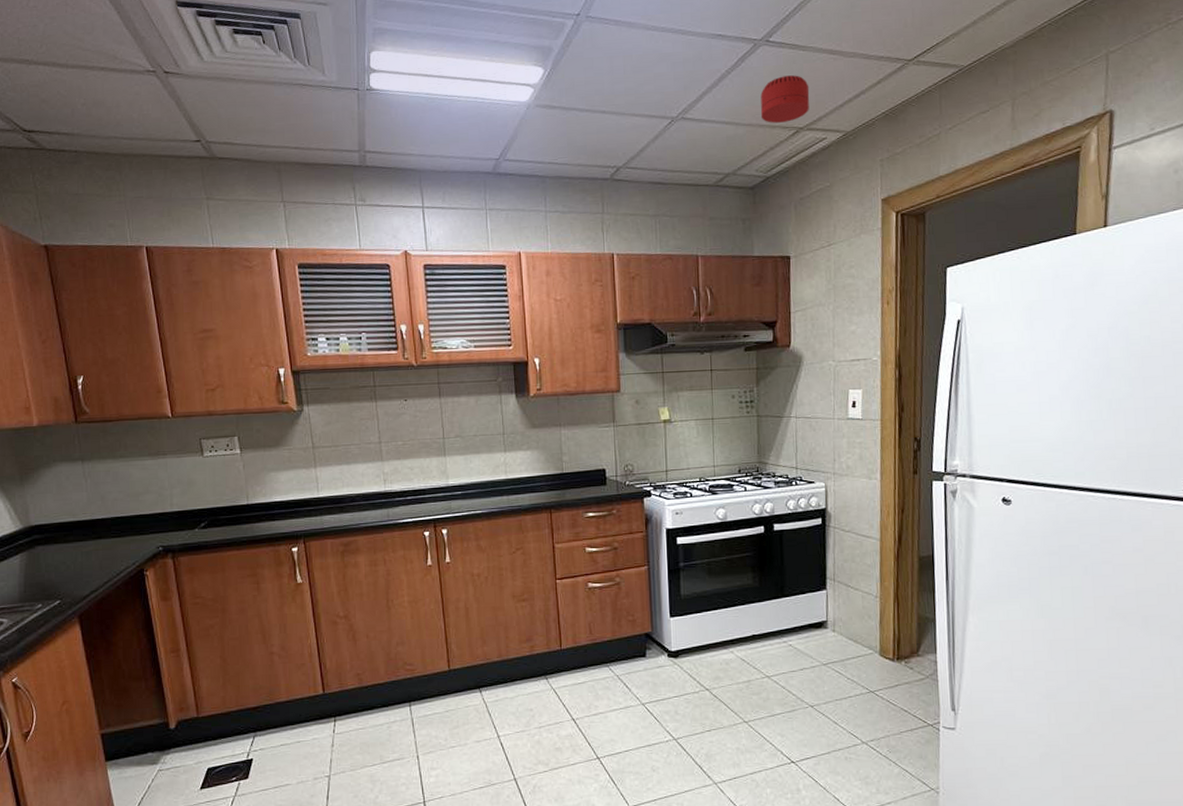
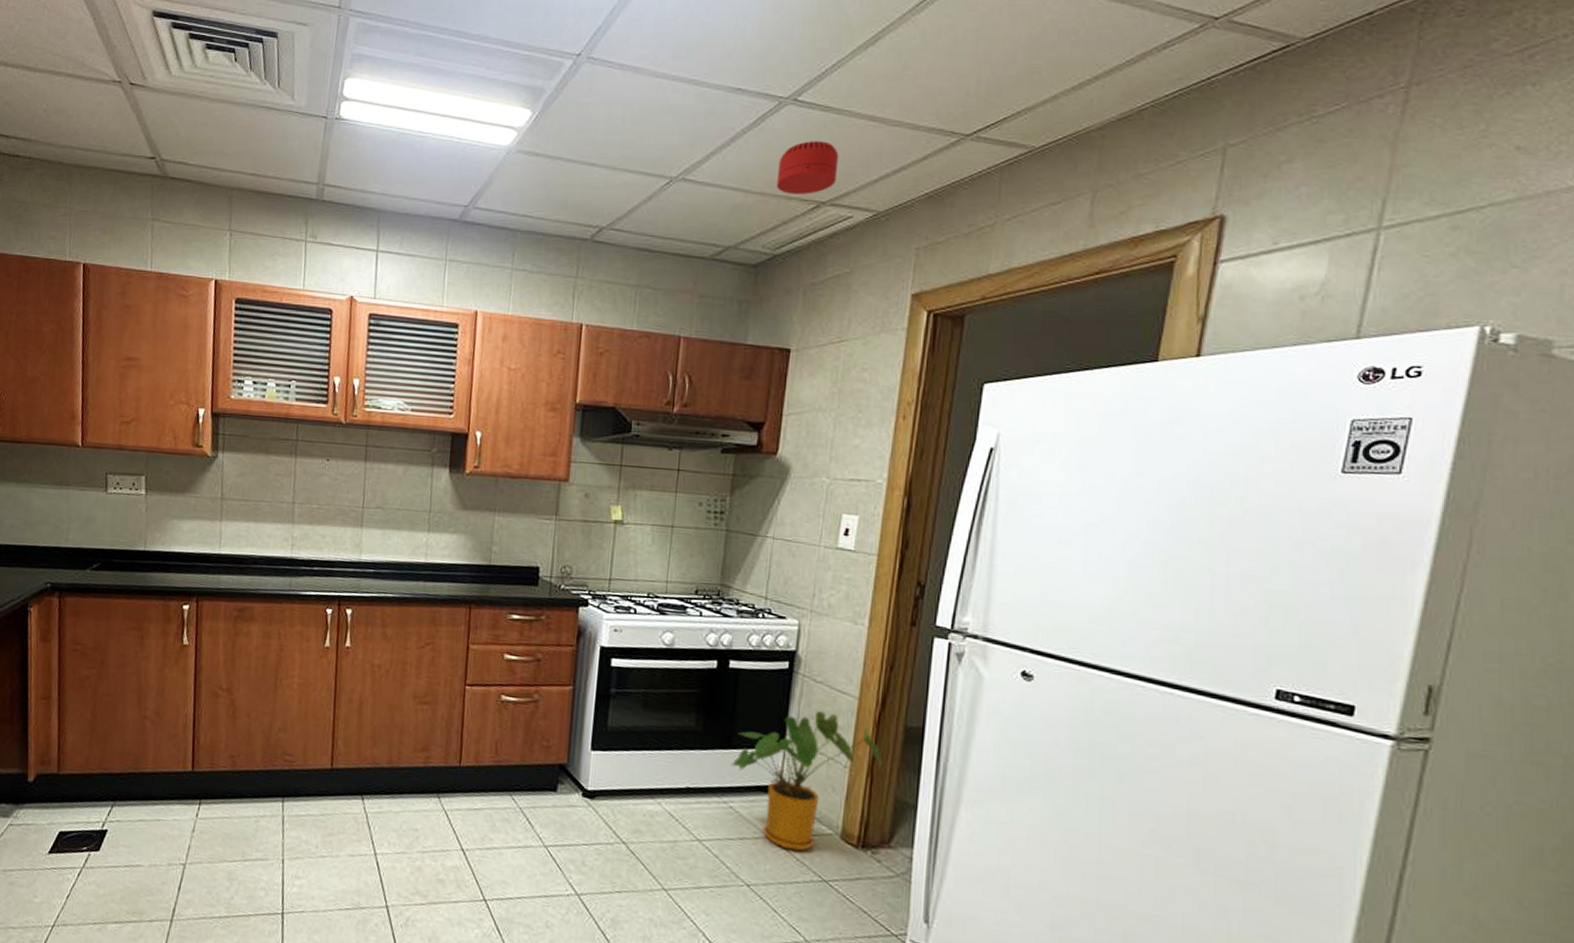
house plant: none [786,554,905,672] -> present [731,710,883,852]

